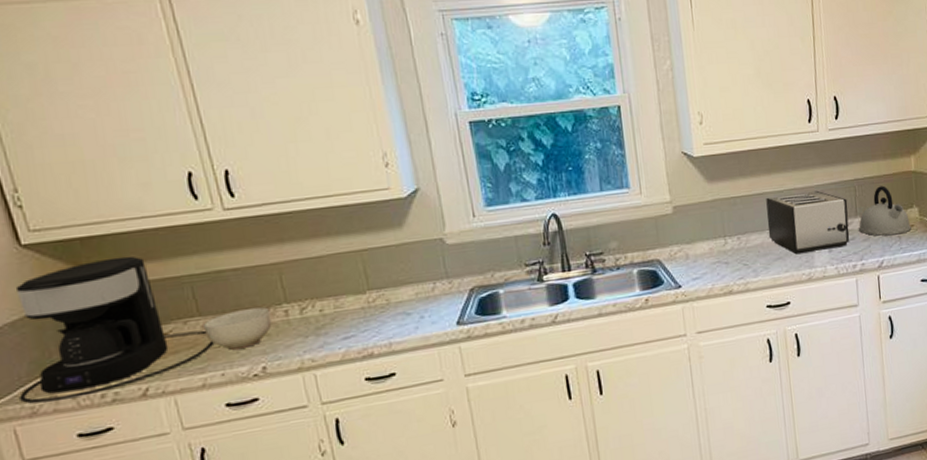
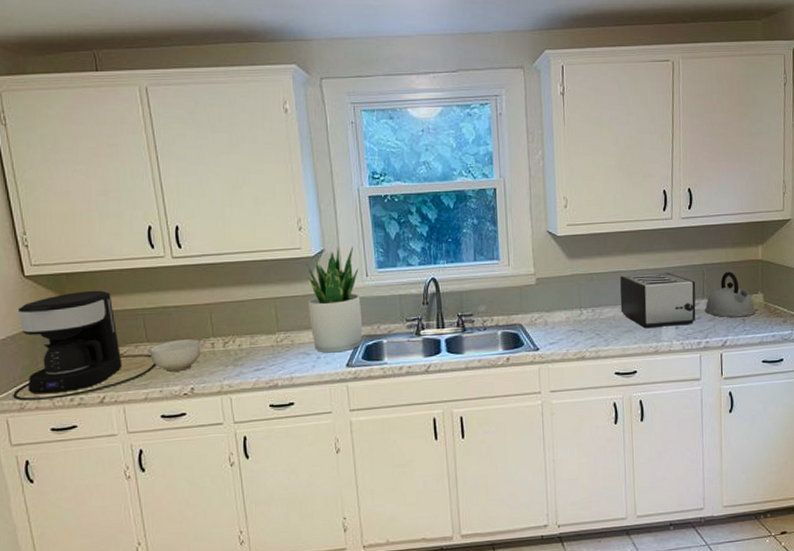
planter: none [397,182,474,311] -> present [306,246,363,353]

